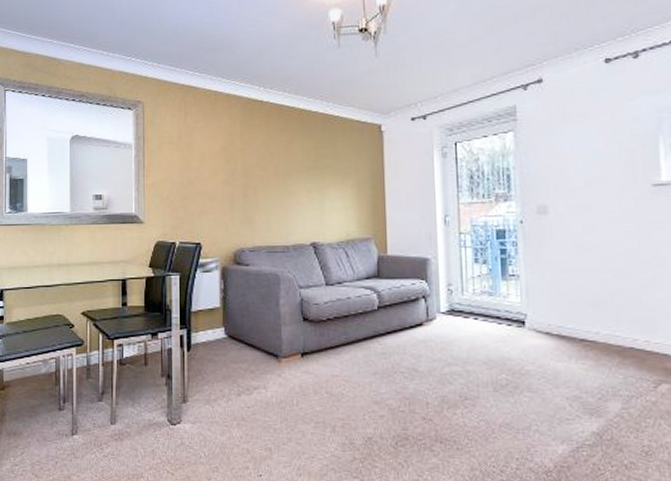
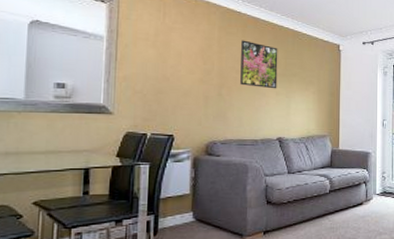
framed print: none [265,132,308,186] -> present [240,40,278,89]

